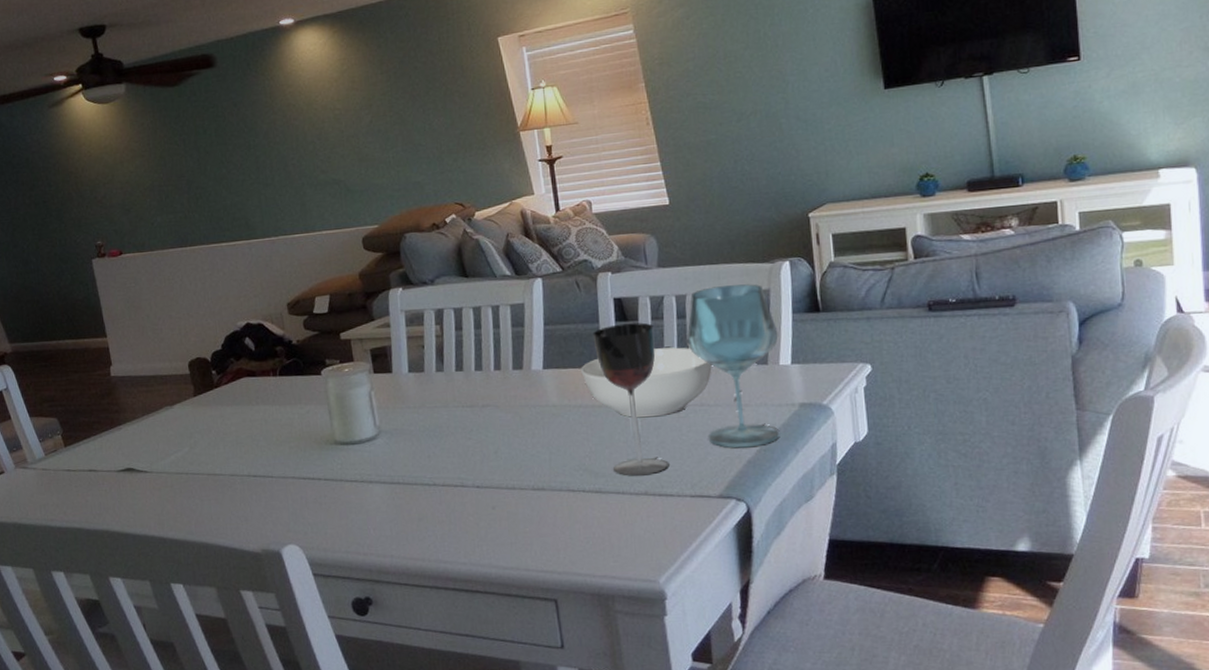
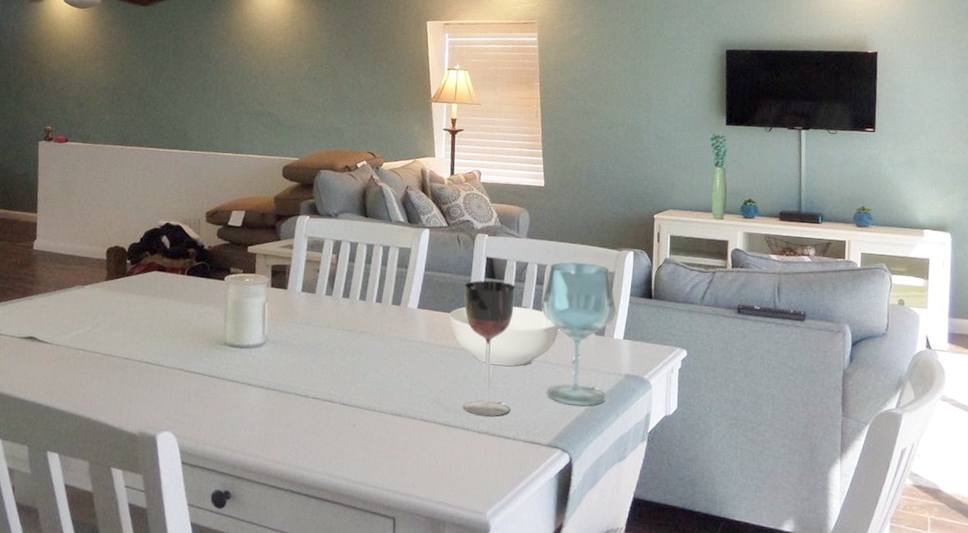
vase: none [864,98,898,205] -> present [709,129,728,220]

